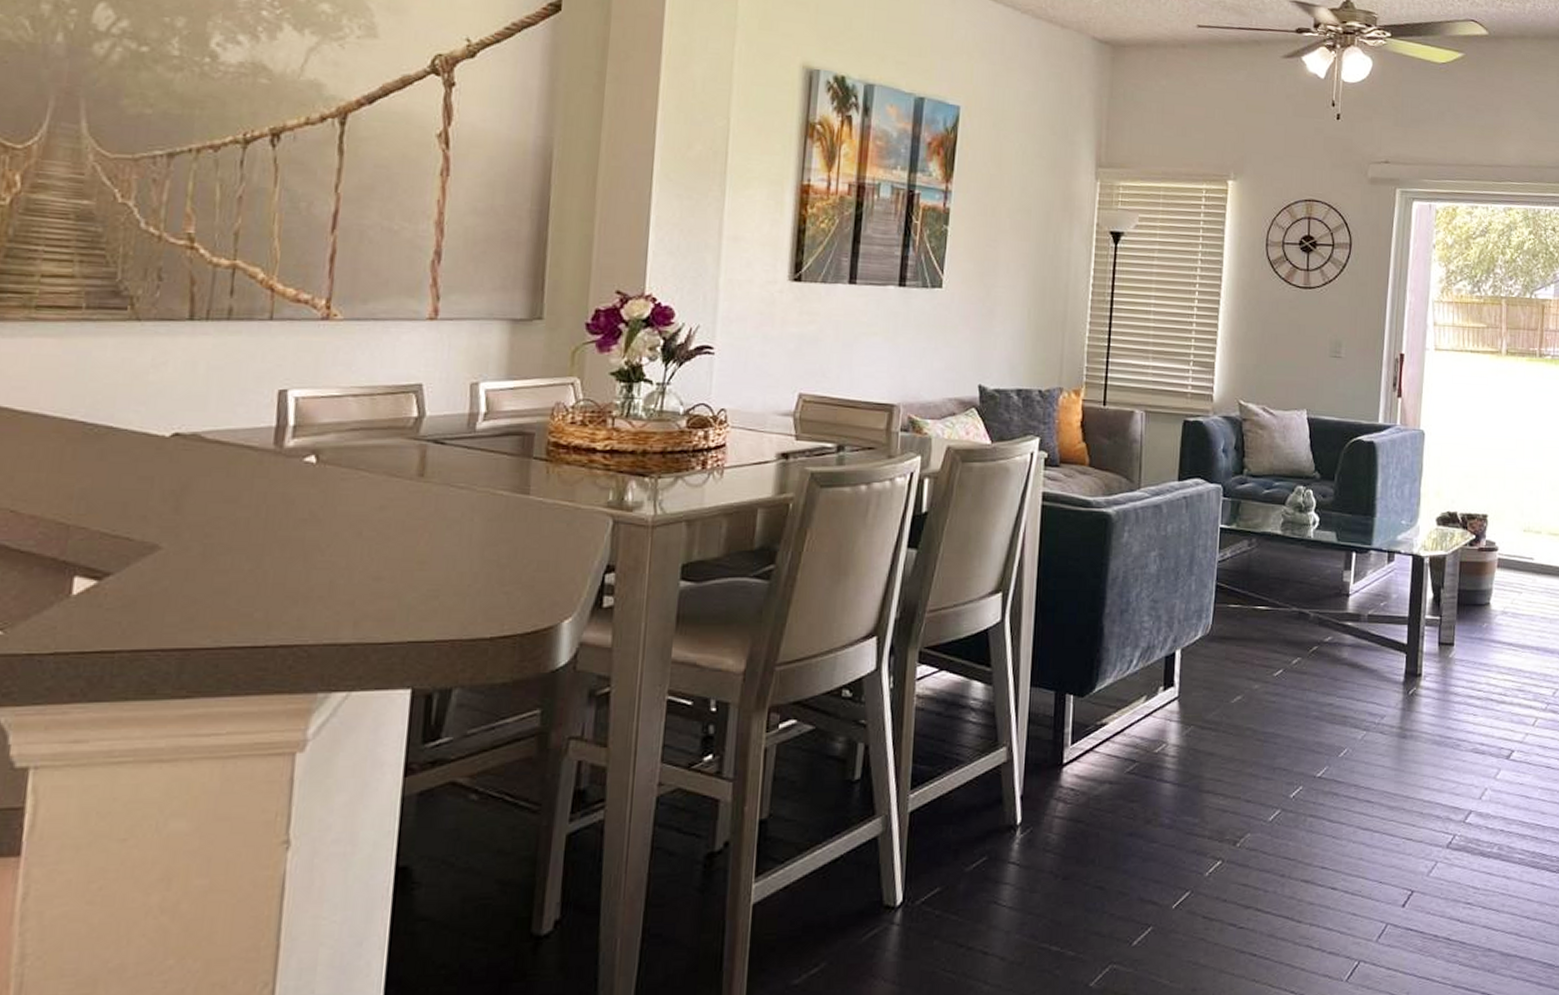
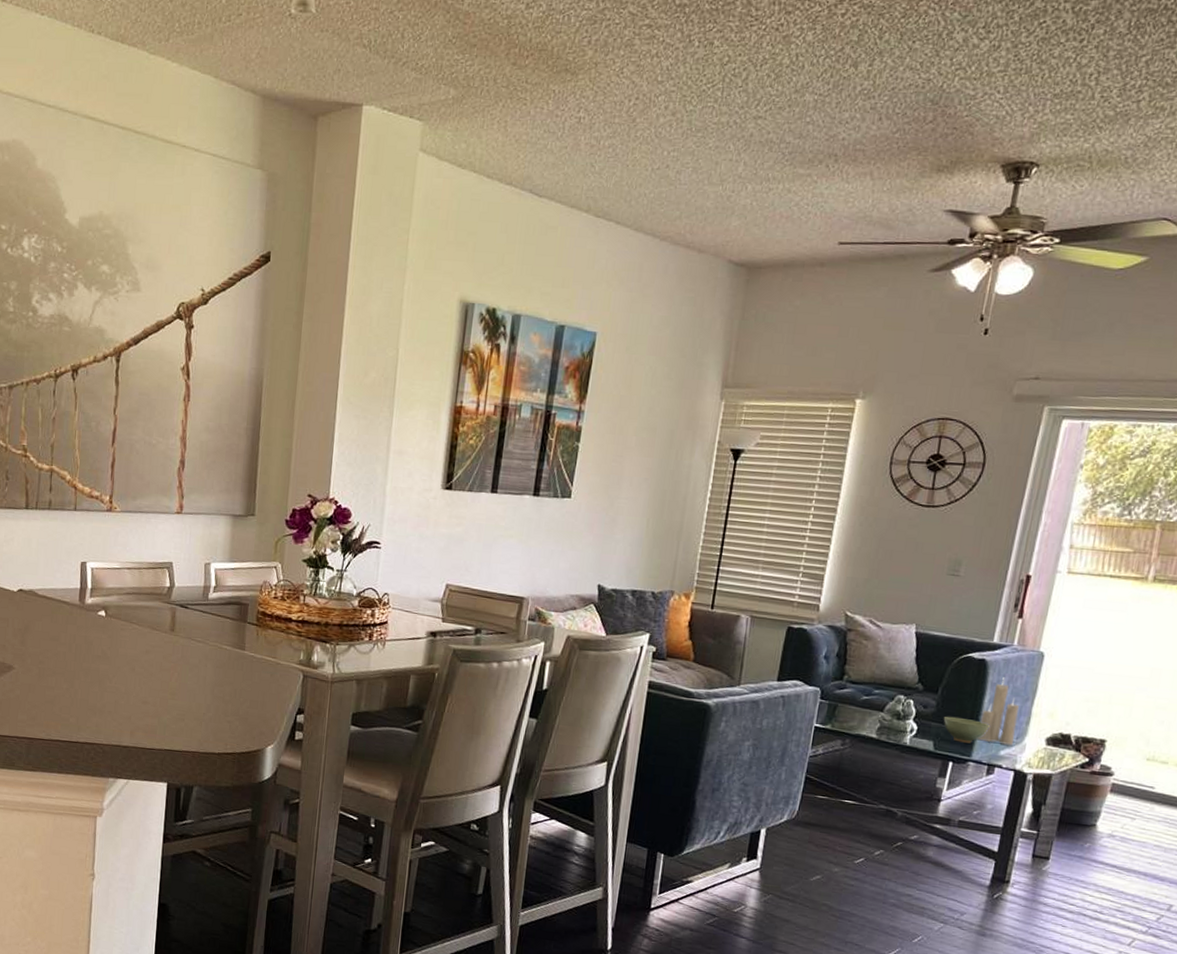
bowl: none [1342,504,1385,531] -> present [943,716,990,743]
candle: none [1375,459,1409,529] -> present [976,677,1019,745]

